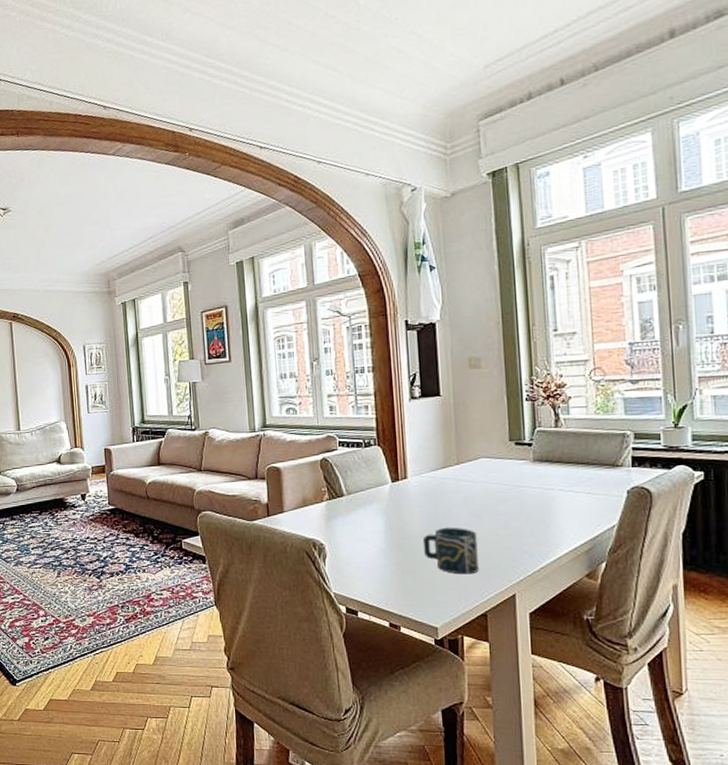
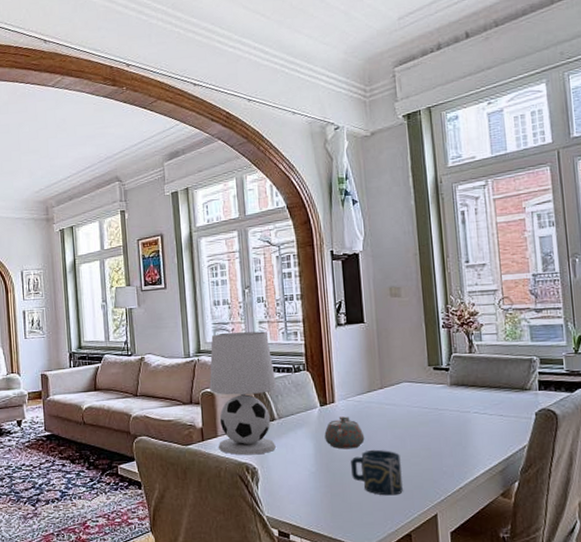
table lamp: none [275,405,347,531] -> present [209,331,278,456]
teapot: none [396,493,439,527] -> present [324,416,365,450]

